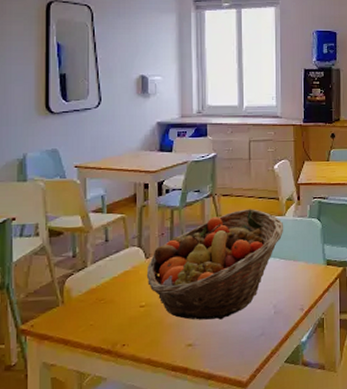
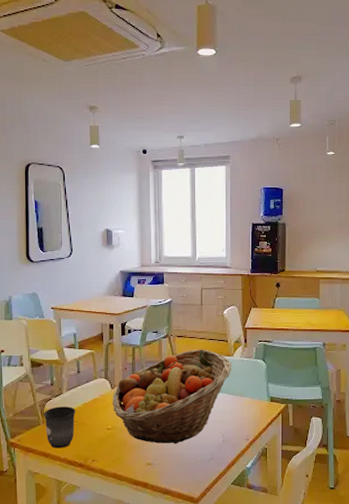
mug: none [62,282,103,334] -> present [43,406,76,449]

